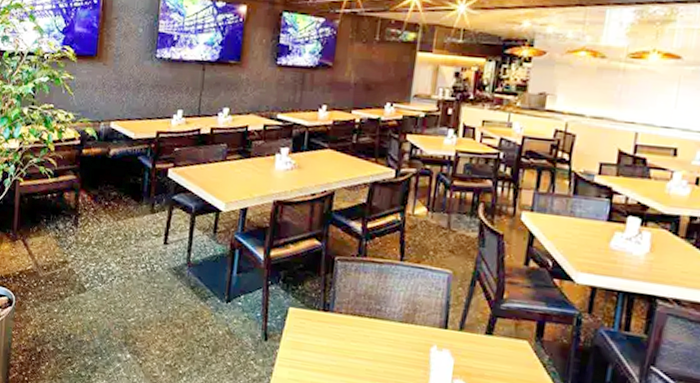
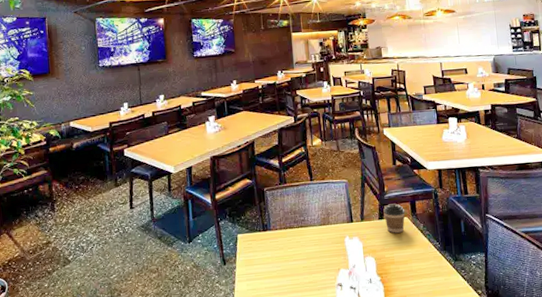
coffee cup: none [494,317,527,360] -> present [383,203,405,233]

